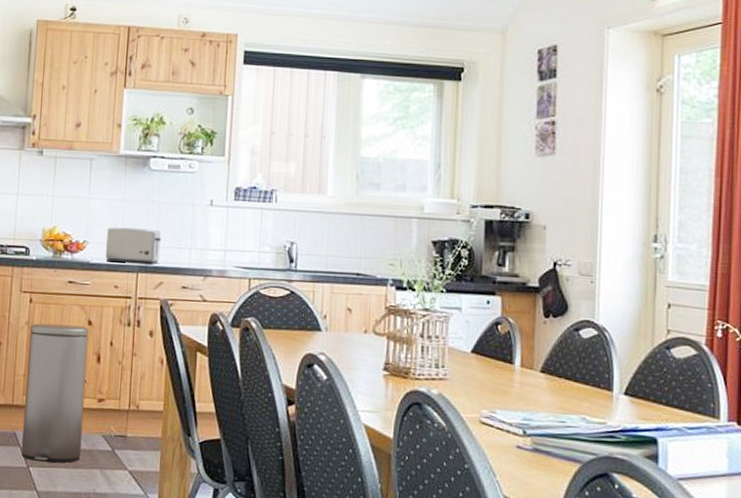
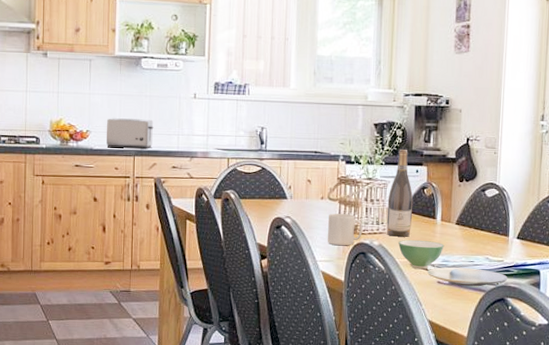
pedal bin: present [21,323,89,463] -> none [41,201,95,316]
mug: none [371,351,418,394] -> present [327,214,363,246]
wine bottle: none [448,274,484,386] -> present [386,150,414,237]
bowl: none [464,389,526,430] -> present [398,239,445,270]
plate: none [503,427,613,456] -> present [427,267,508,287]

